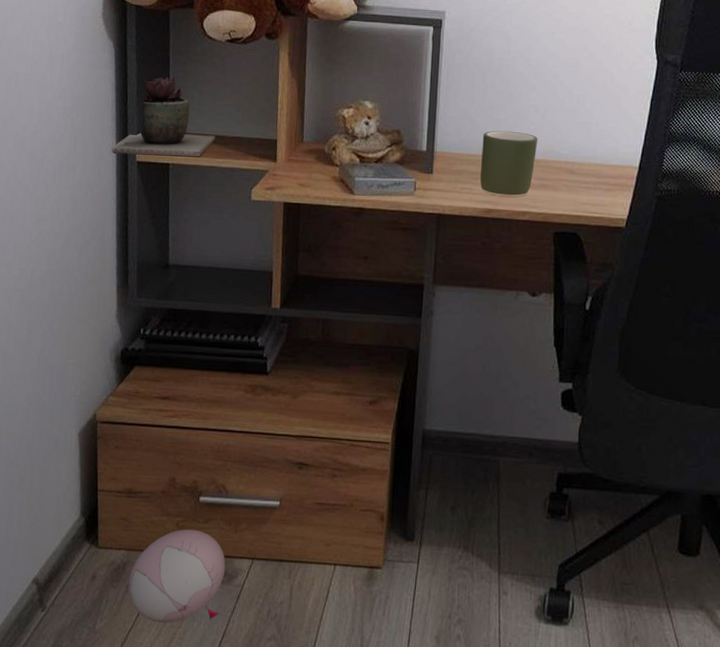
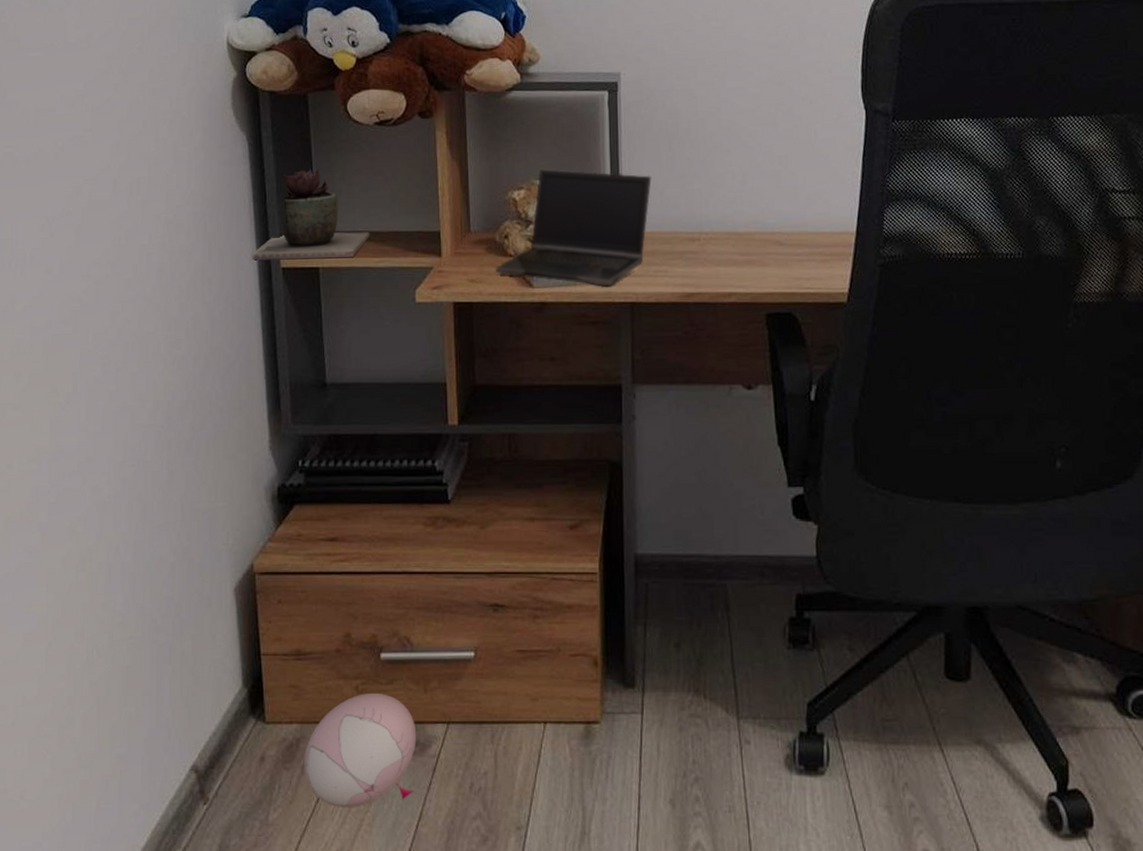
laptop computer: none [322,91,465,199] -> present [495,168,652,287]
mug: present [480,130,538,198] -> none [675,202,739,278]

